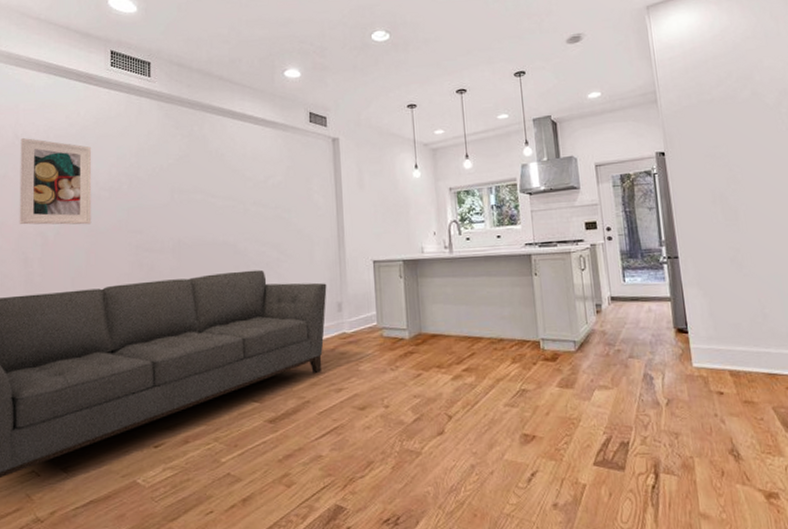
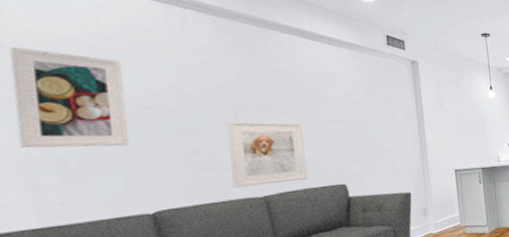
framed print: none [165,202,229,269] -> present [226,120,307,188]

